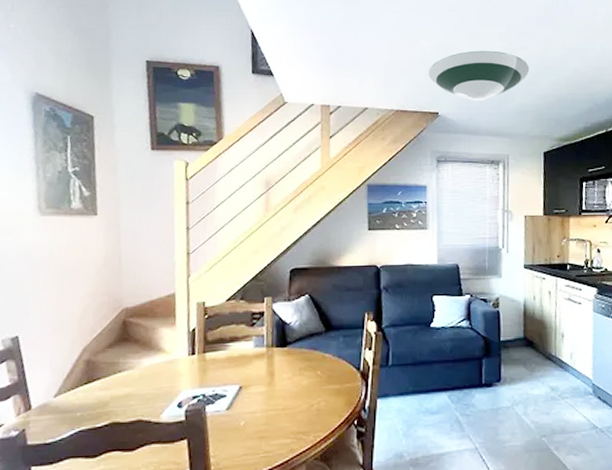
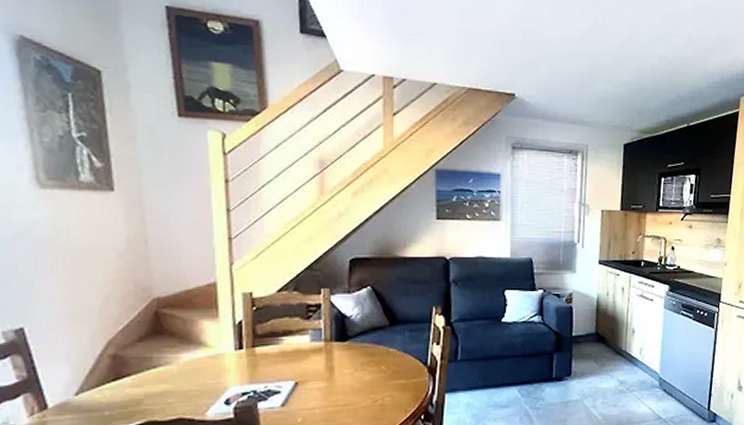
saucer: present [429,50,530,102] -> none [505,26,613,85]

